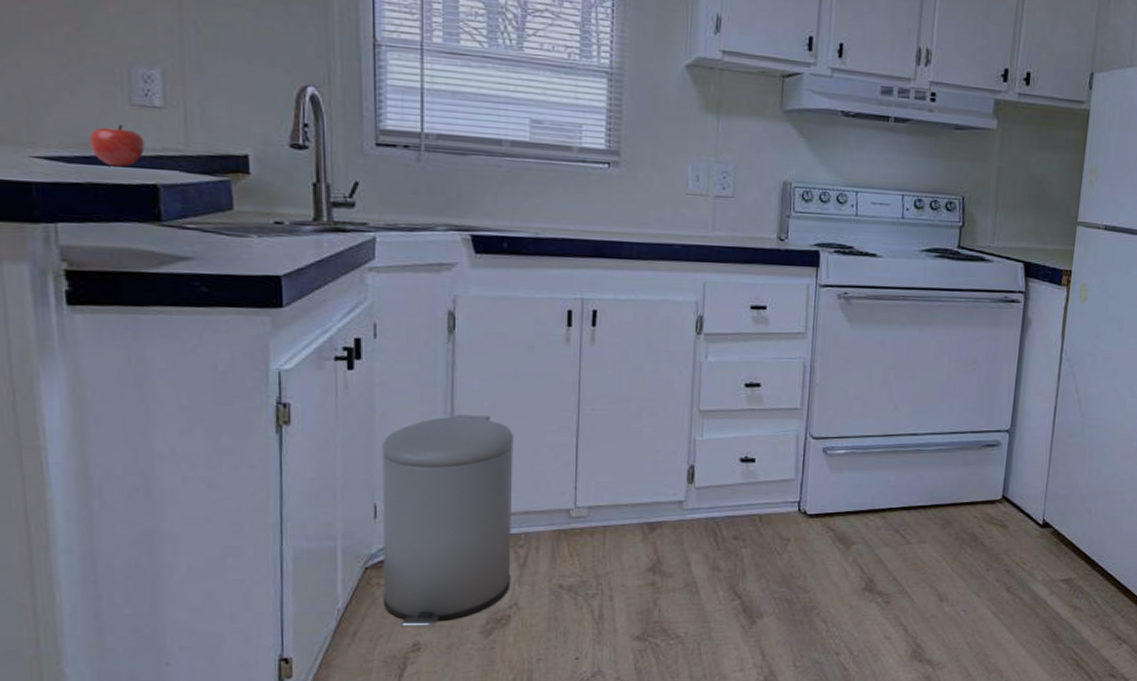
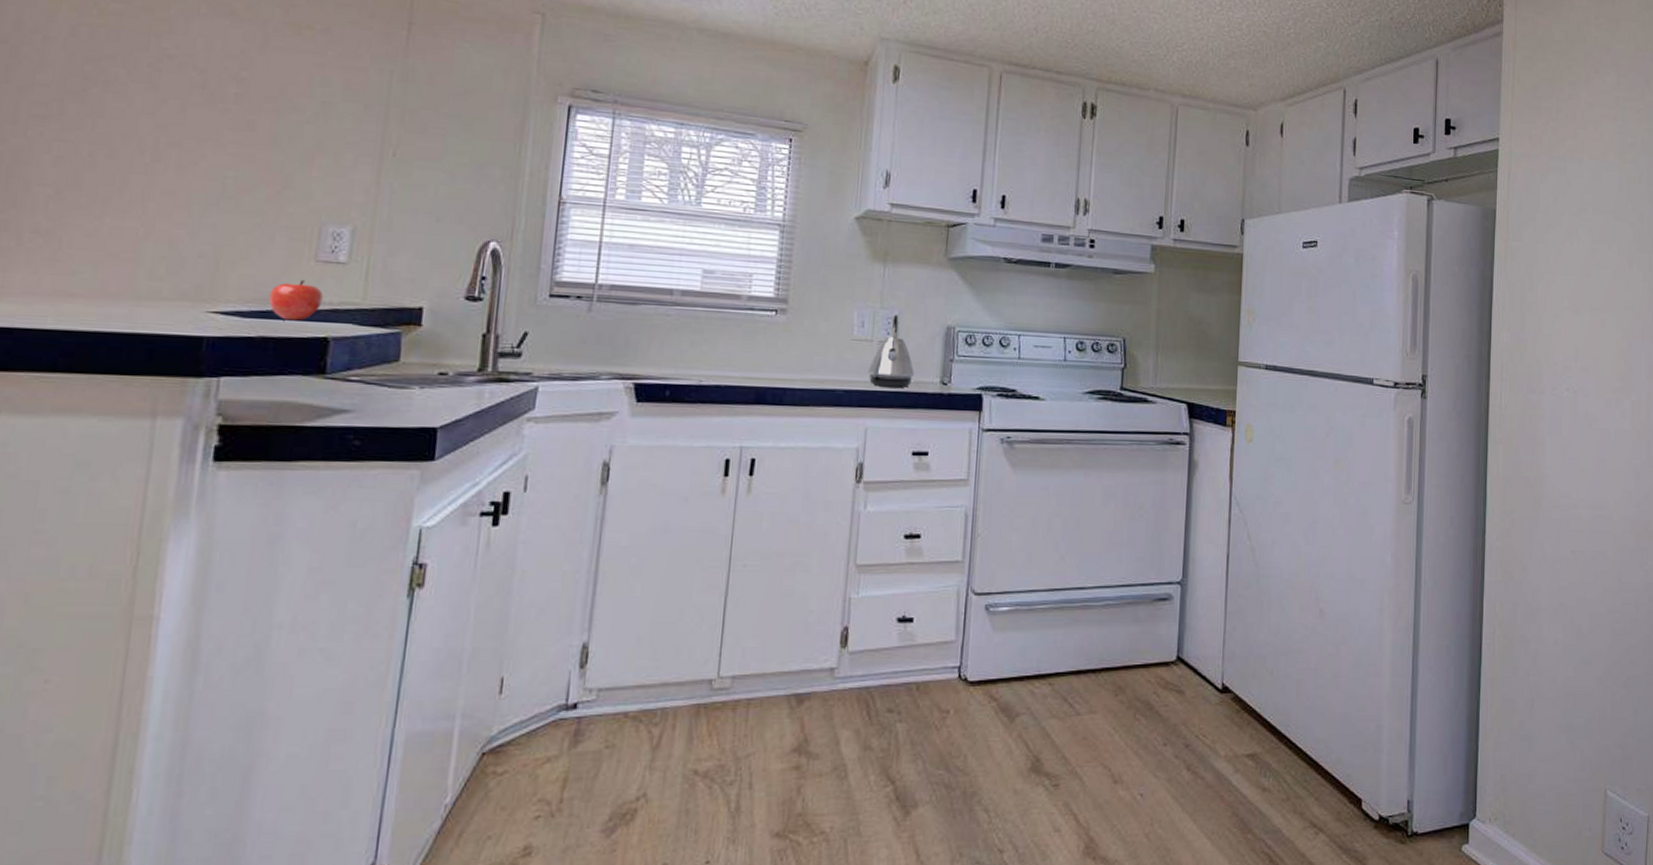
pedal bin: present [382,415,513,628] -> none [496,574,659,827]
kettle: none [705,168,751,244] -> present [868,314,914,388]

